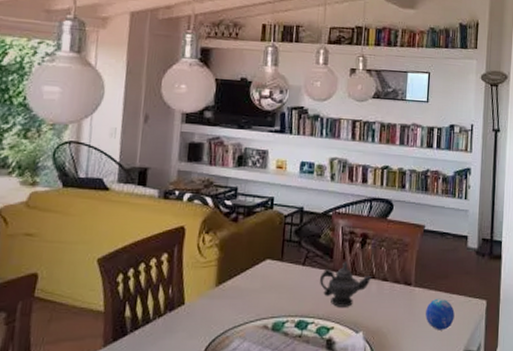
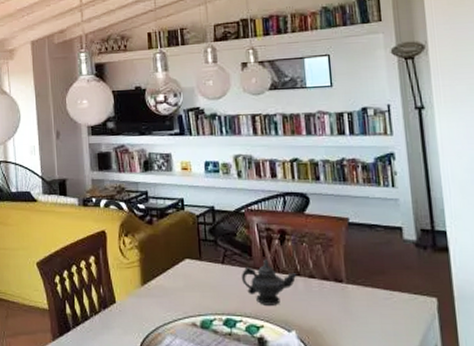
decorative orb: present [425,298,455,330] -> none [364,296,400,331]

